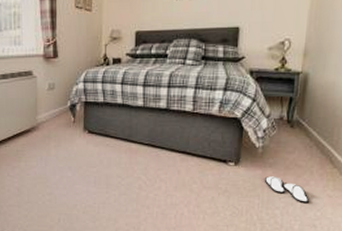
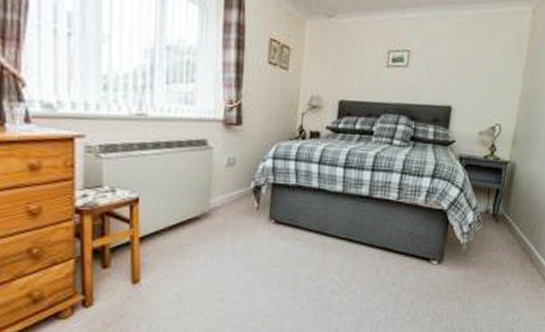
slippers: present [264,176,309,204] -> none [466,276,509,306]

